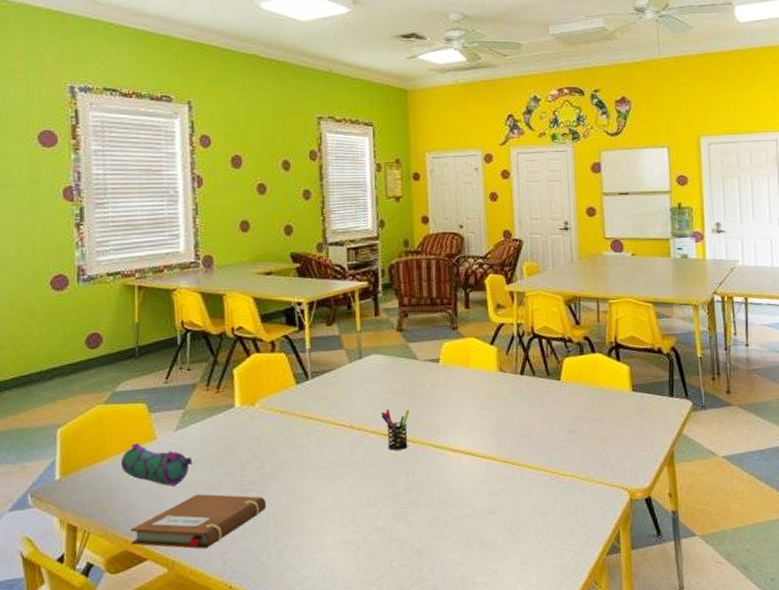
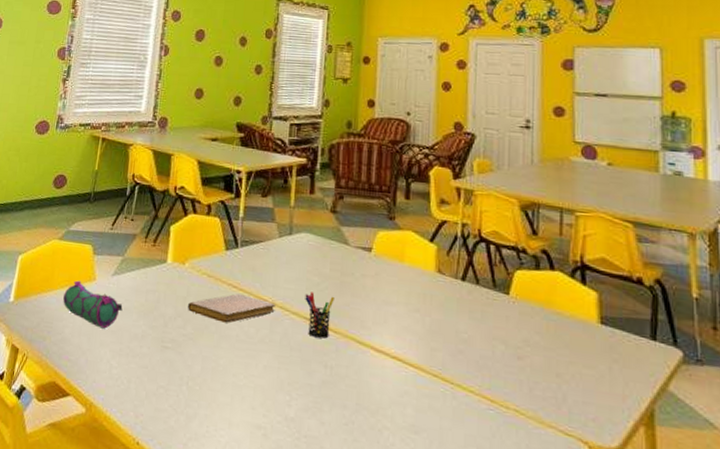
notebook: present [130,494,267,549] -> none [59,341,183,398]
notebook: none [264,424,354,455] -> present [188,293,275,324]

